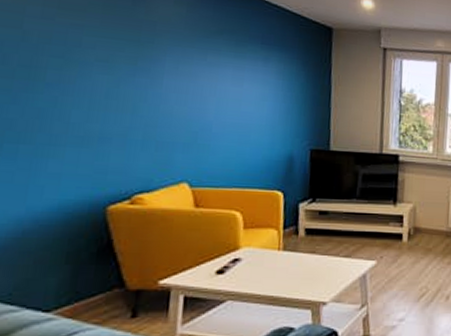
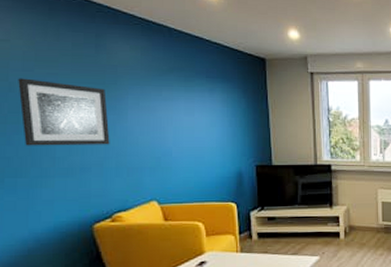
wall art: none [33,26,140,113] -> present [18,78,110,146]

